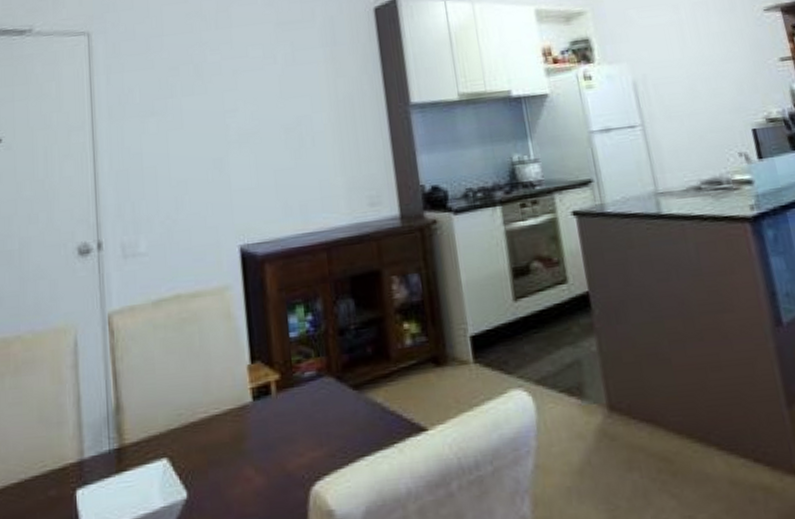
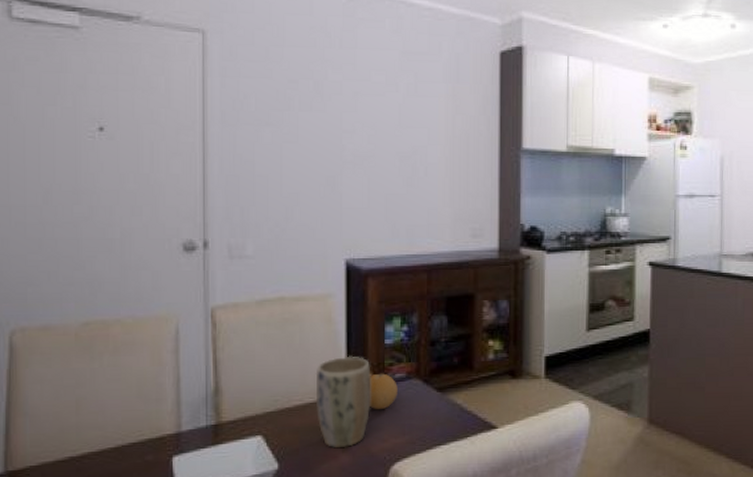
plant pot: none [218,354,282,468] -> present [315,356,371,448]
fruit: none [277,372,310,417] -> present [369,373,398,409]

